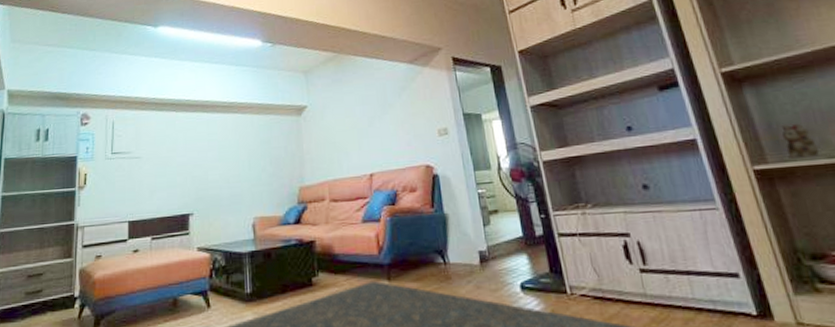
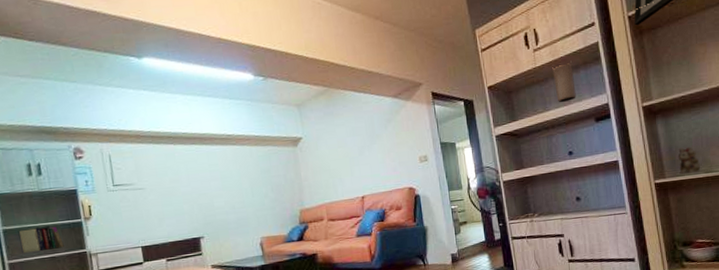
books: none [14,194,54,223] -> present [18,226,64,254]
vase: none [596,21,630,69] -> present [552,60,576,103]

